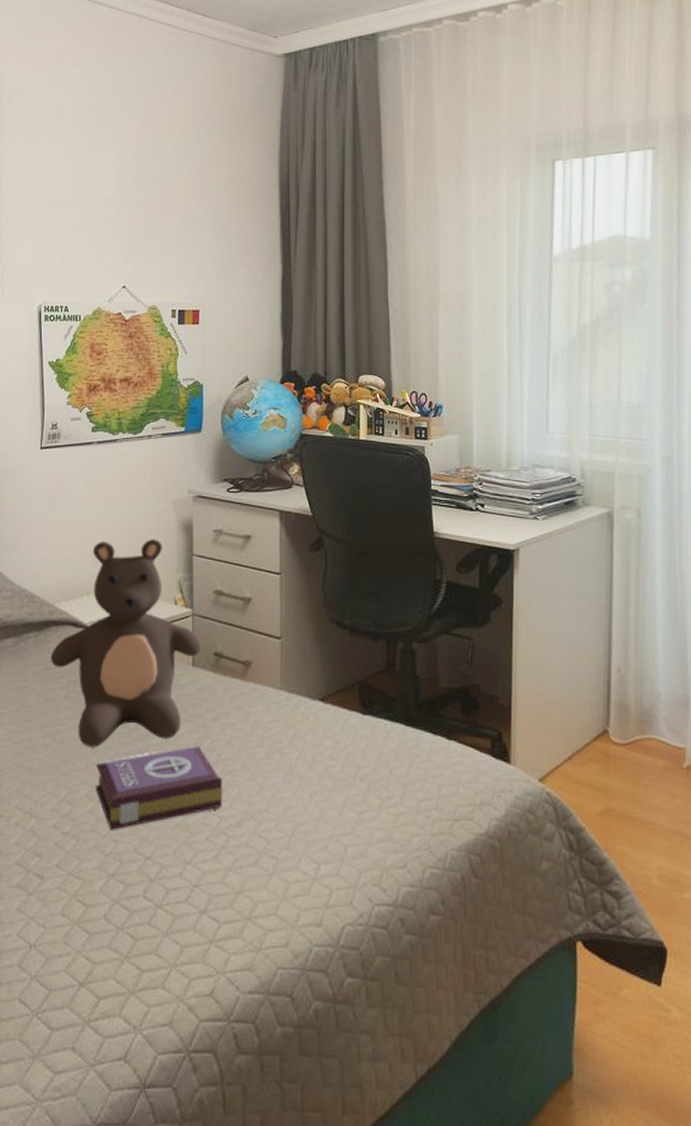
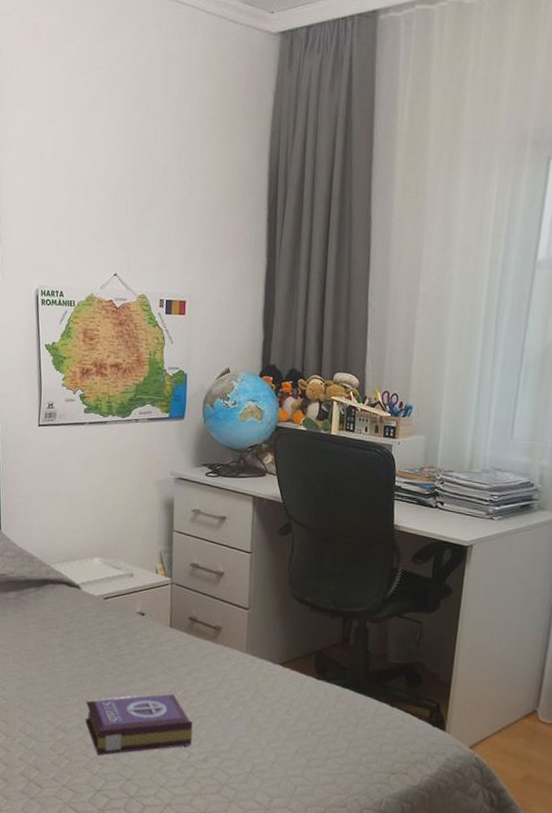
teddy bear: present [50,539,202,747] -> none [47,513,179,688]

